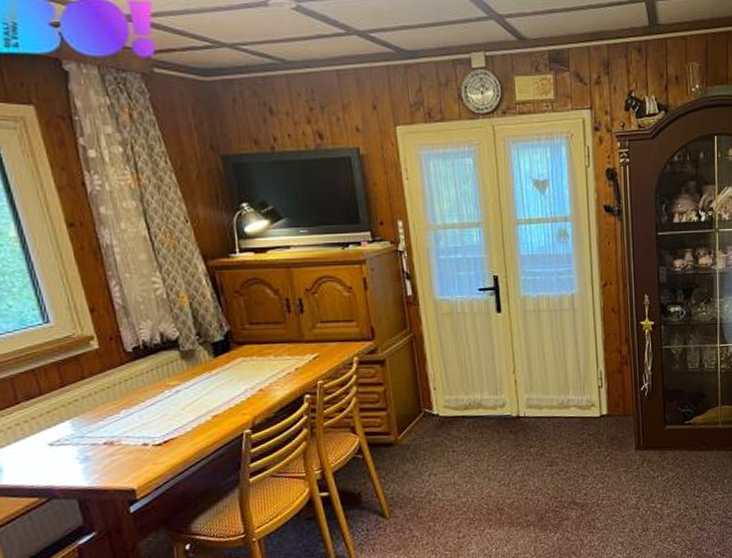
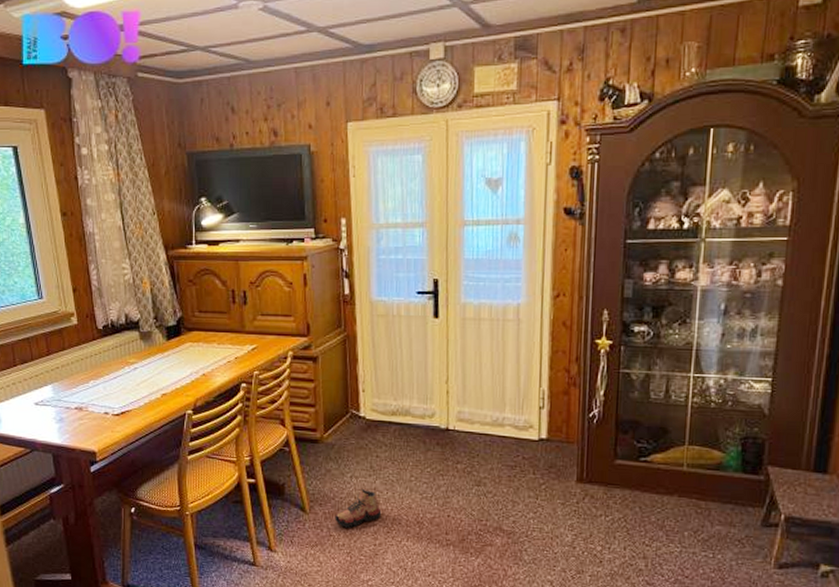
shoe: none [416,484,463,526] -> present [335,488,382,528]

